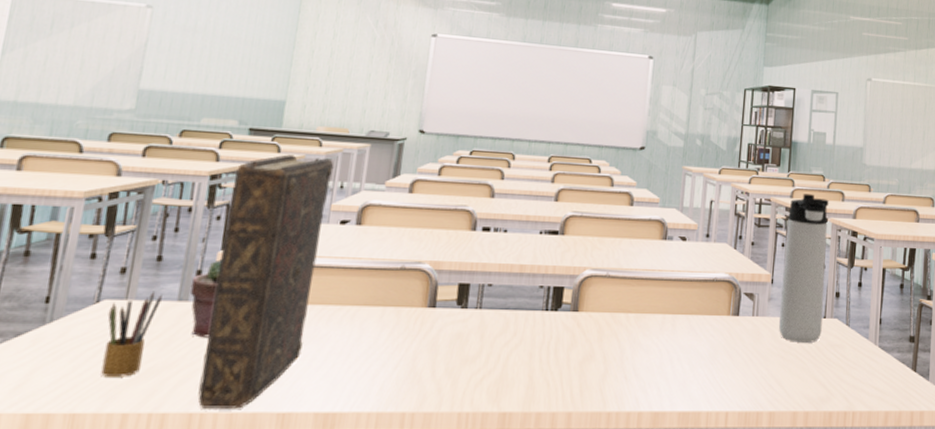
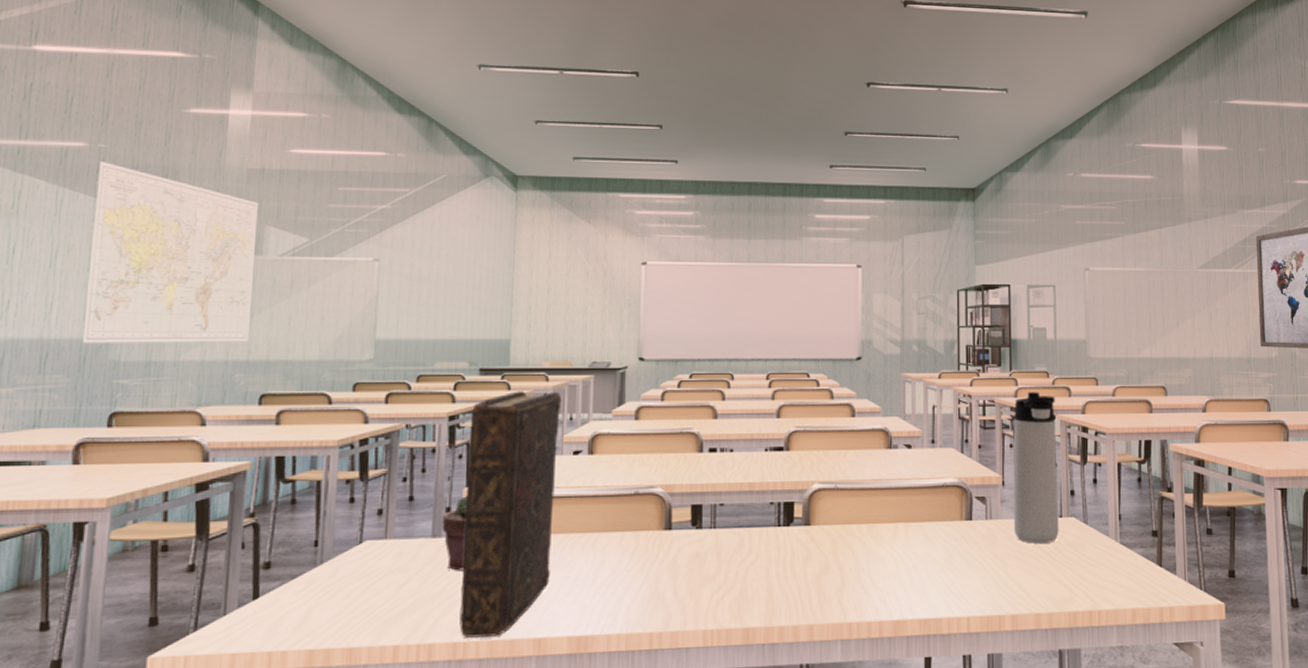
pencil box: present [101,291,162,377] -> none [371,529,417,613]

